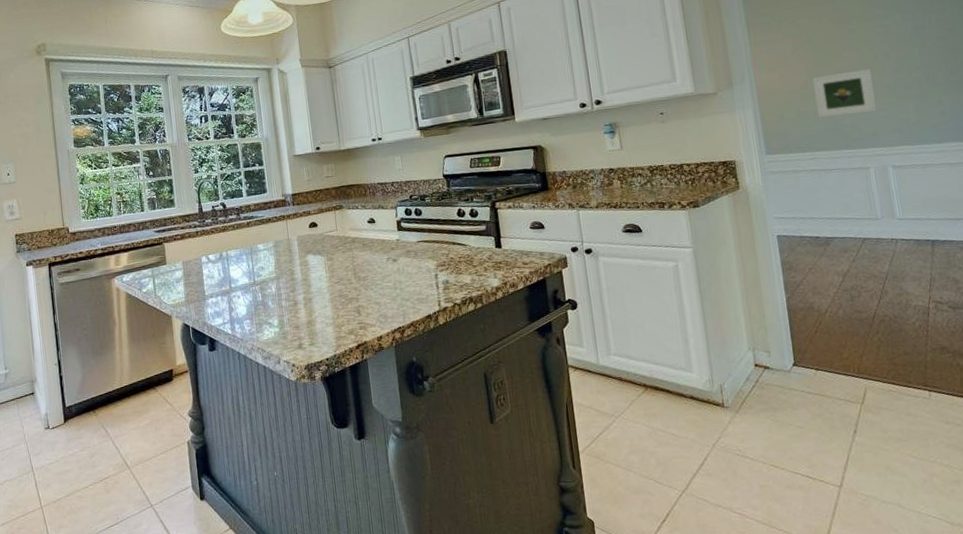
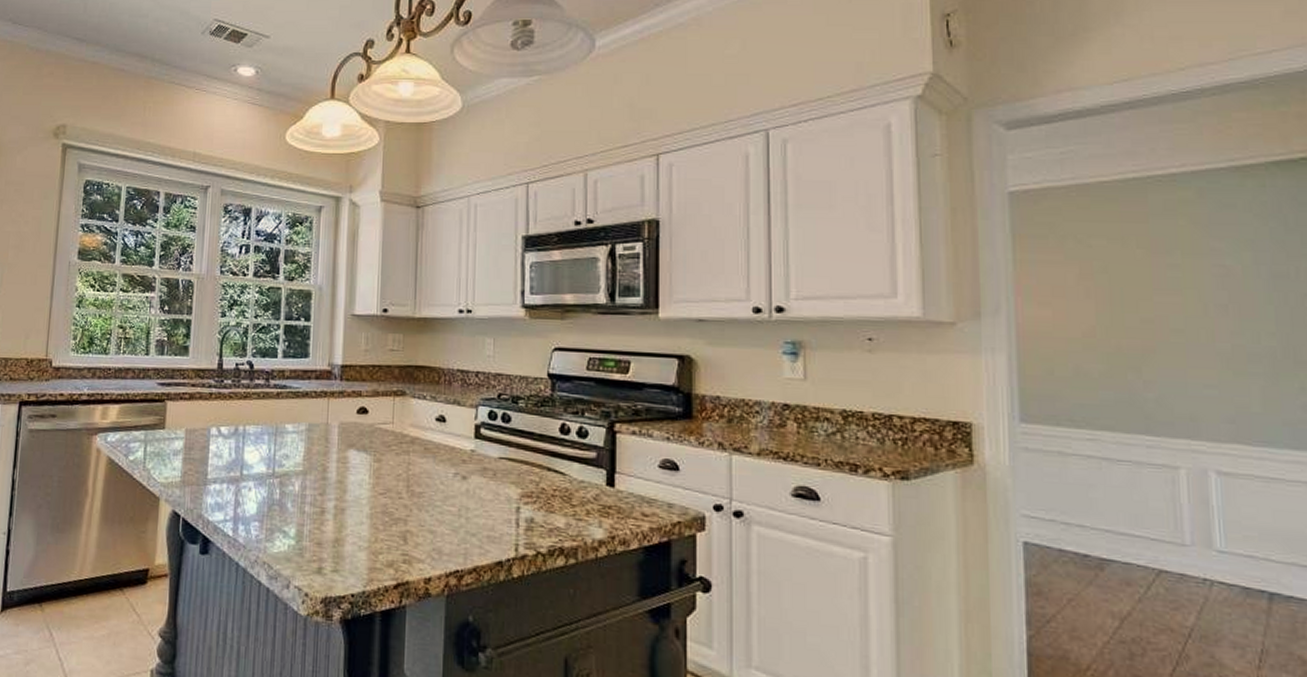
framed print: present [812,69,878,117] -> none [1103,323,1201,387]

